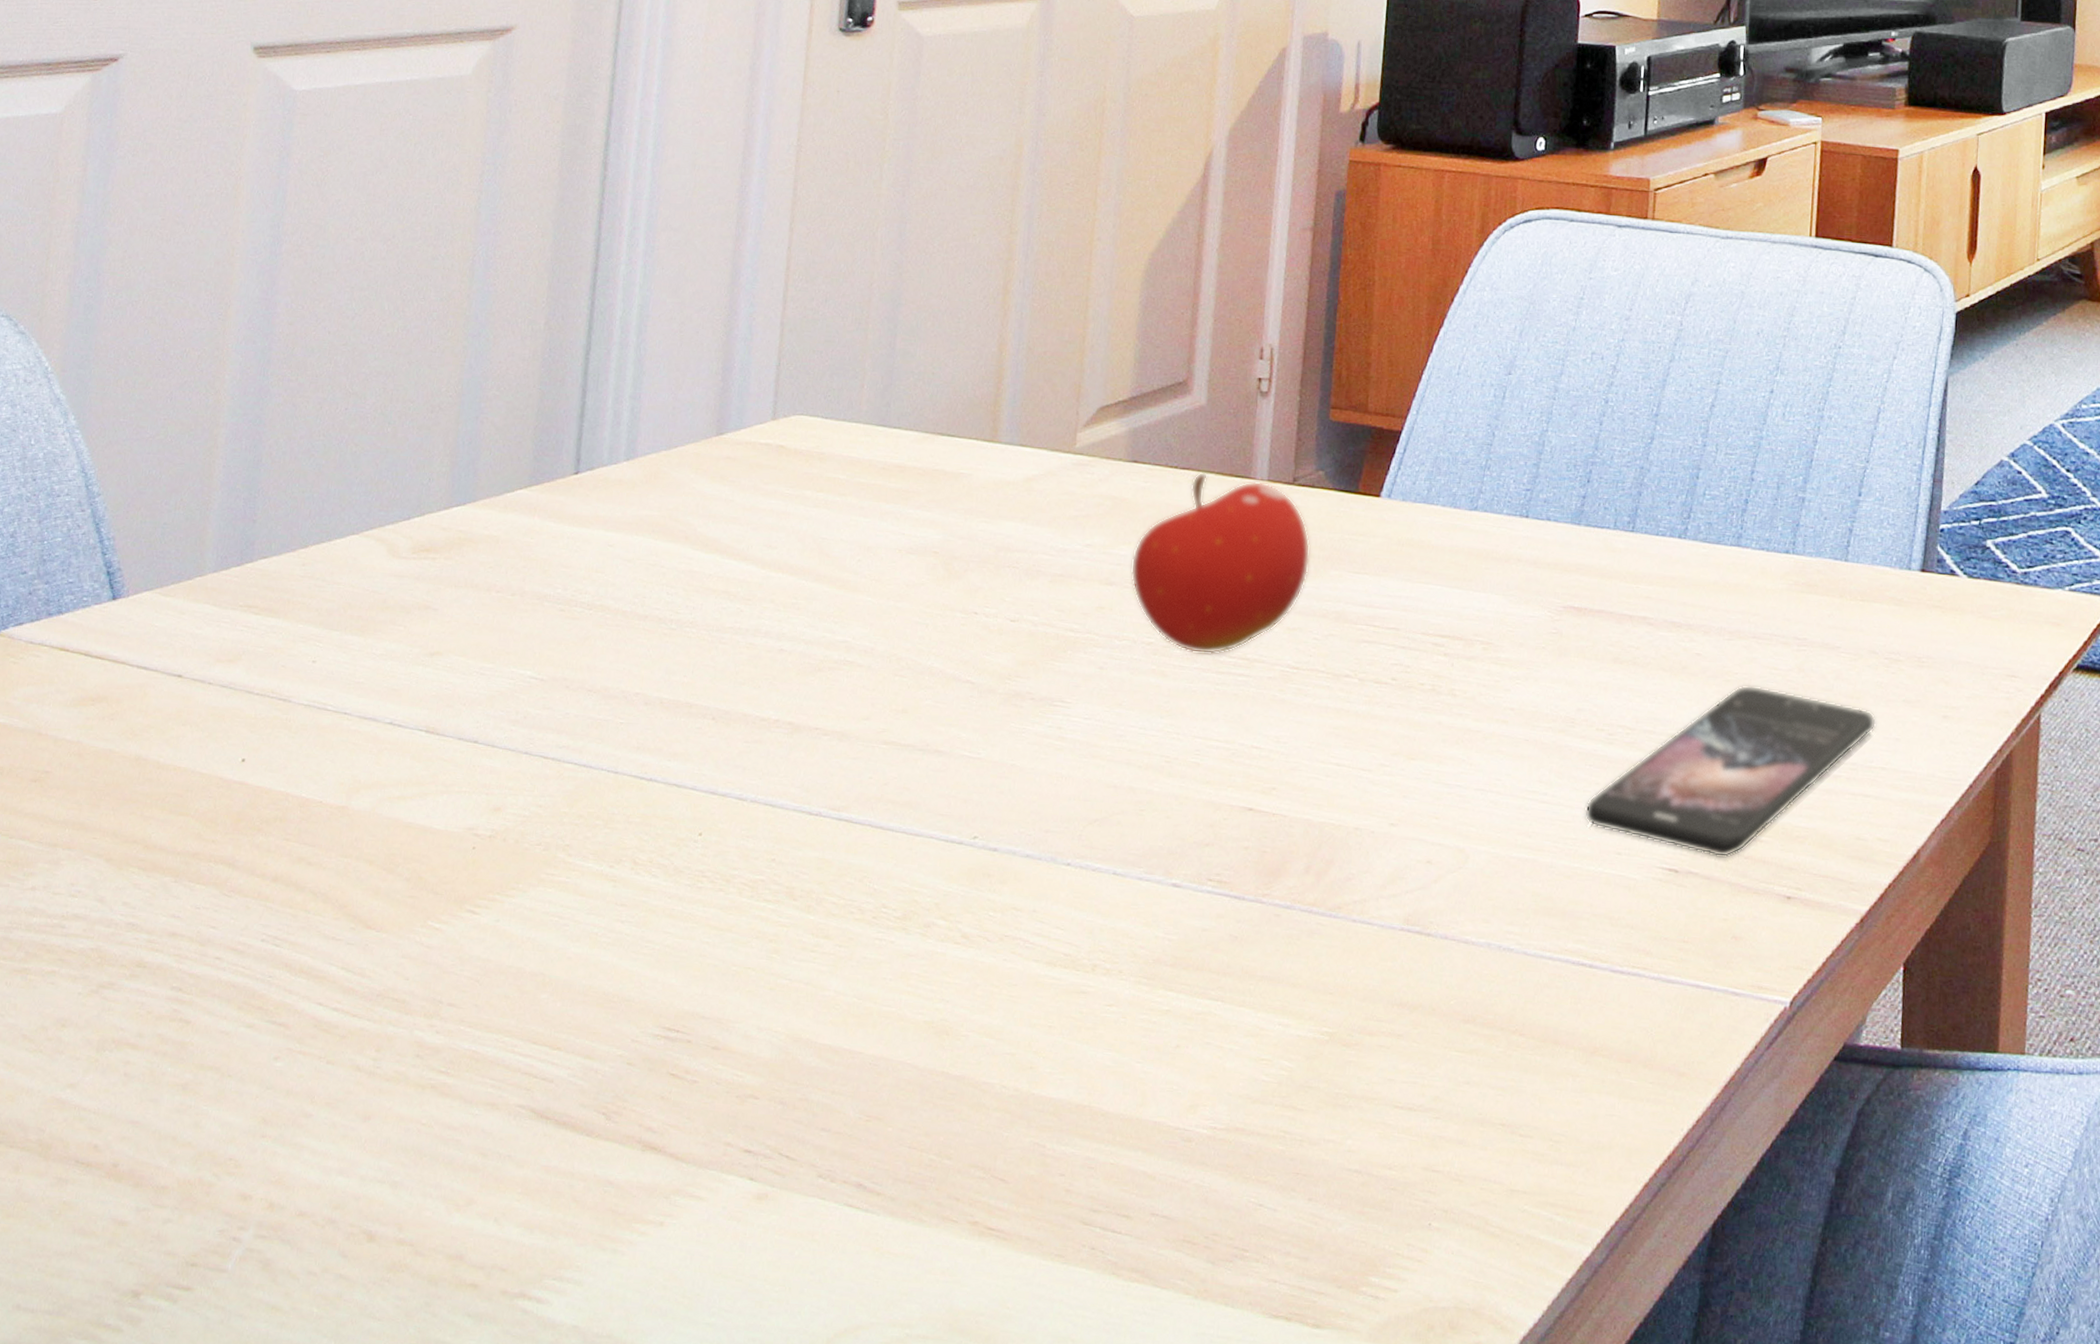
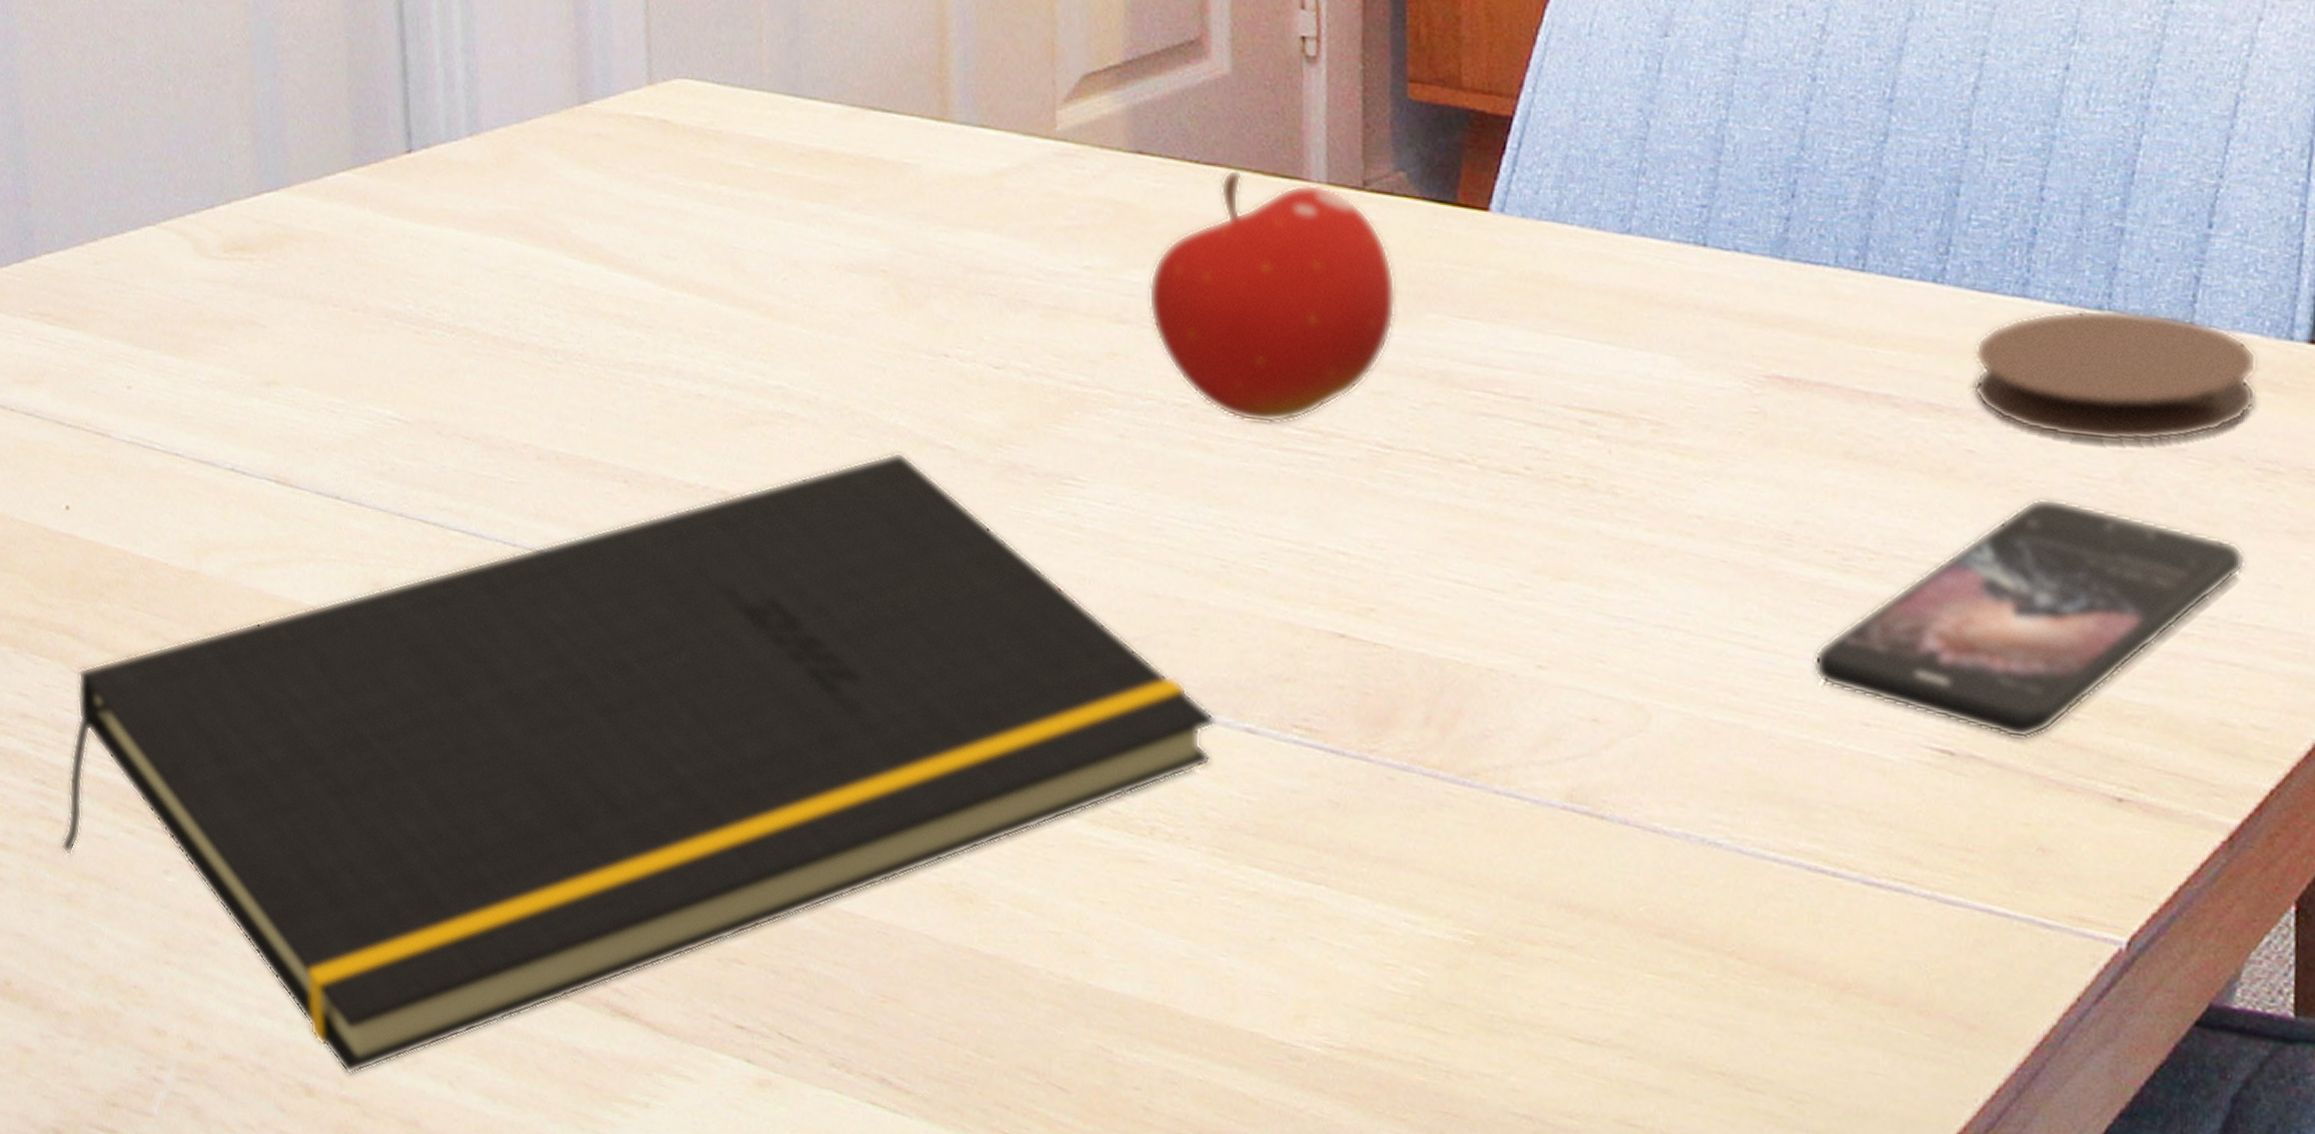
notepad: none [185,686,1151,1220] -> present [60,451,1215,1075]
coaster: none [1702,553,1887,644] -> present [1974,309,2257,442]

